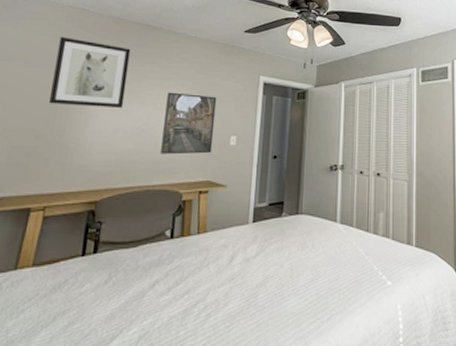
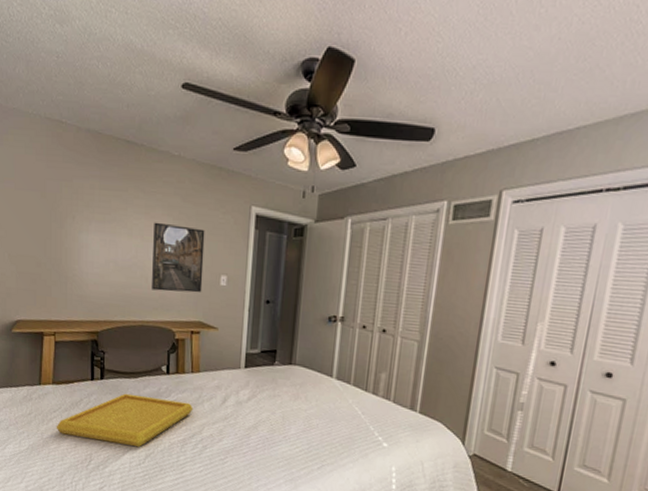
serving tray: none [28,266,198,328] -> present [56,393,194,447]
wall art: present [49,36,131,108] -> none [43,154,113,238]

